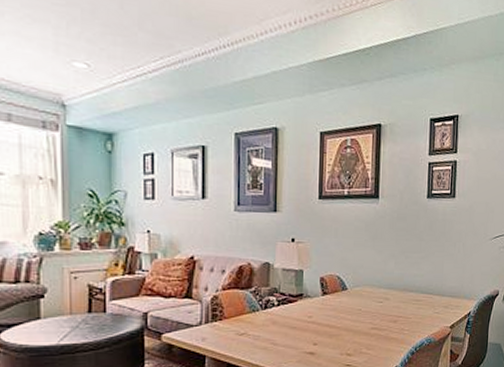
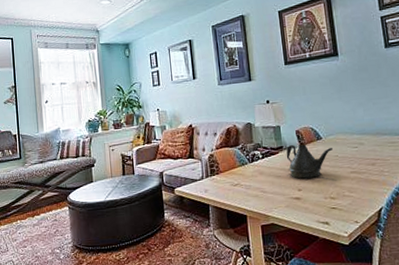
teapot: none [305,294,357,332] -> present [286,144,333,179]

